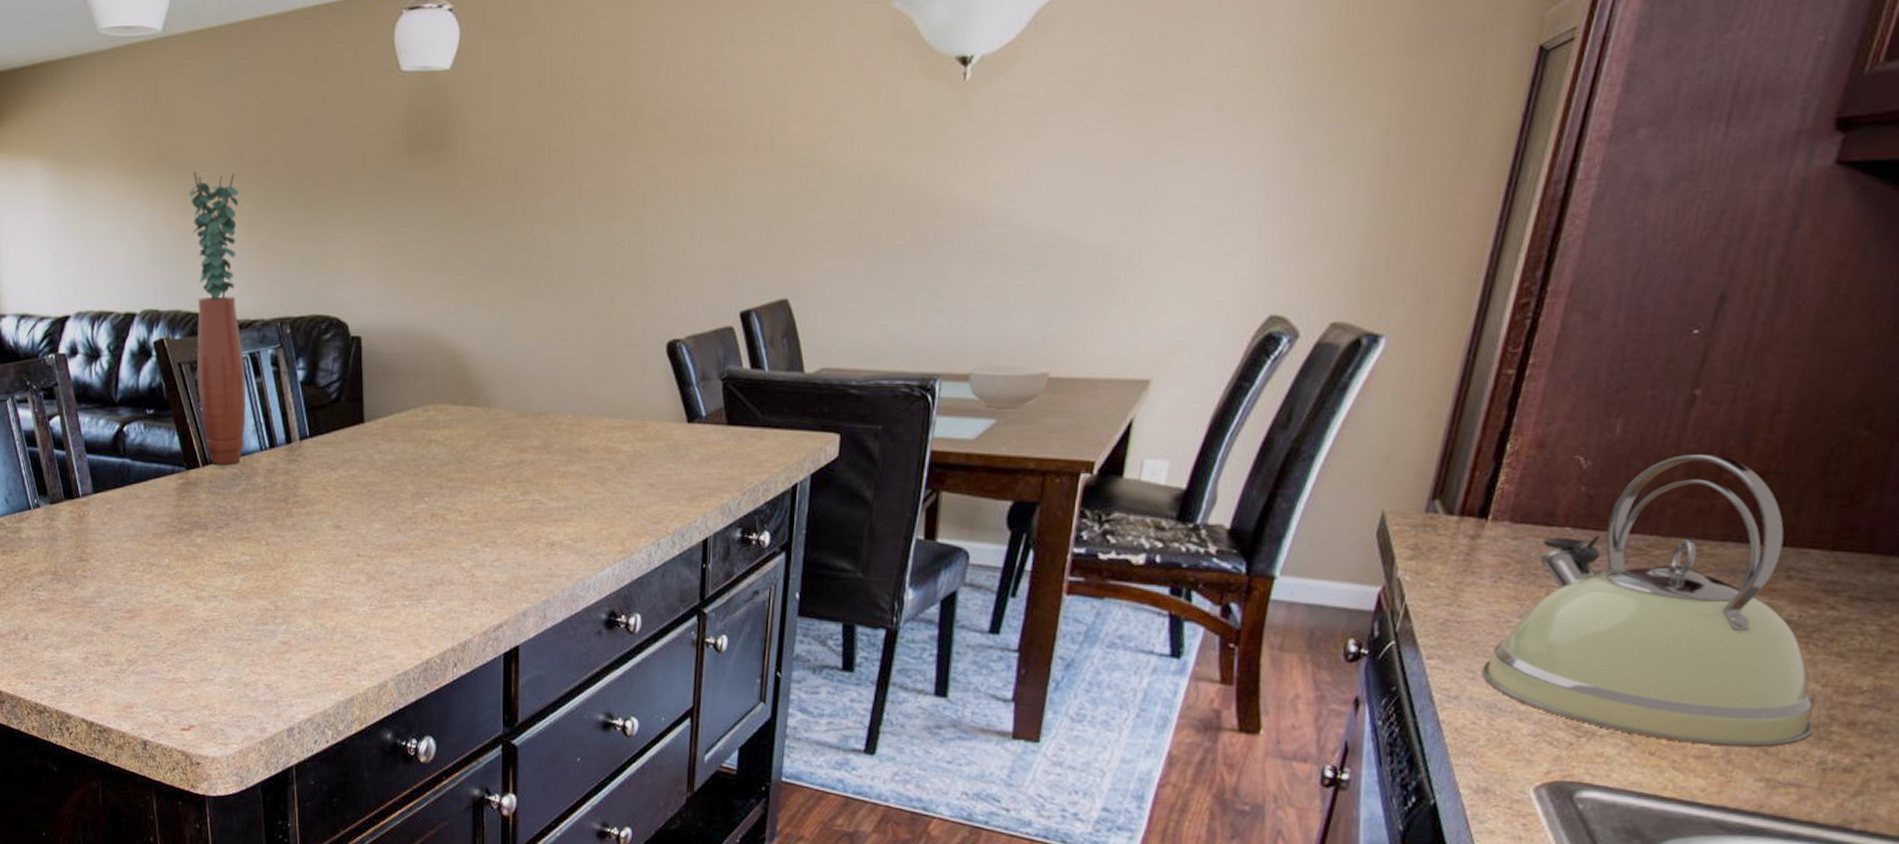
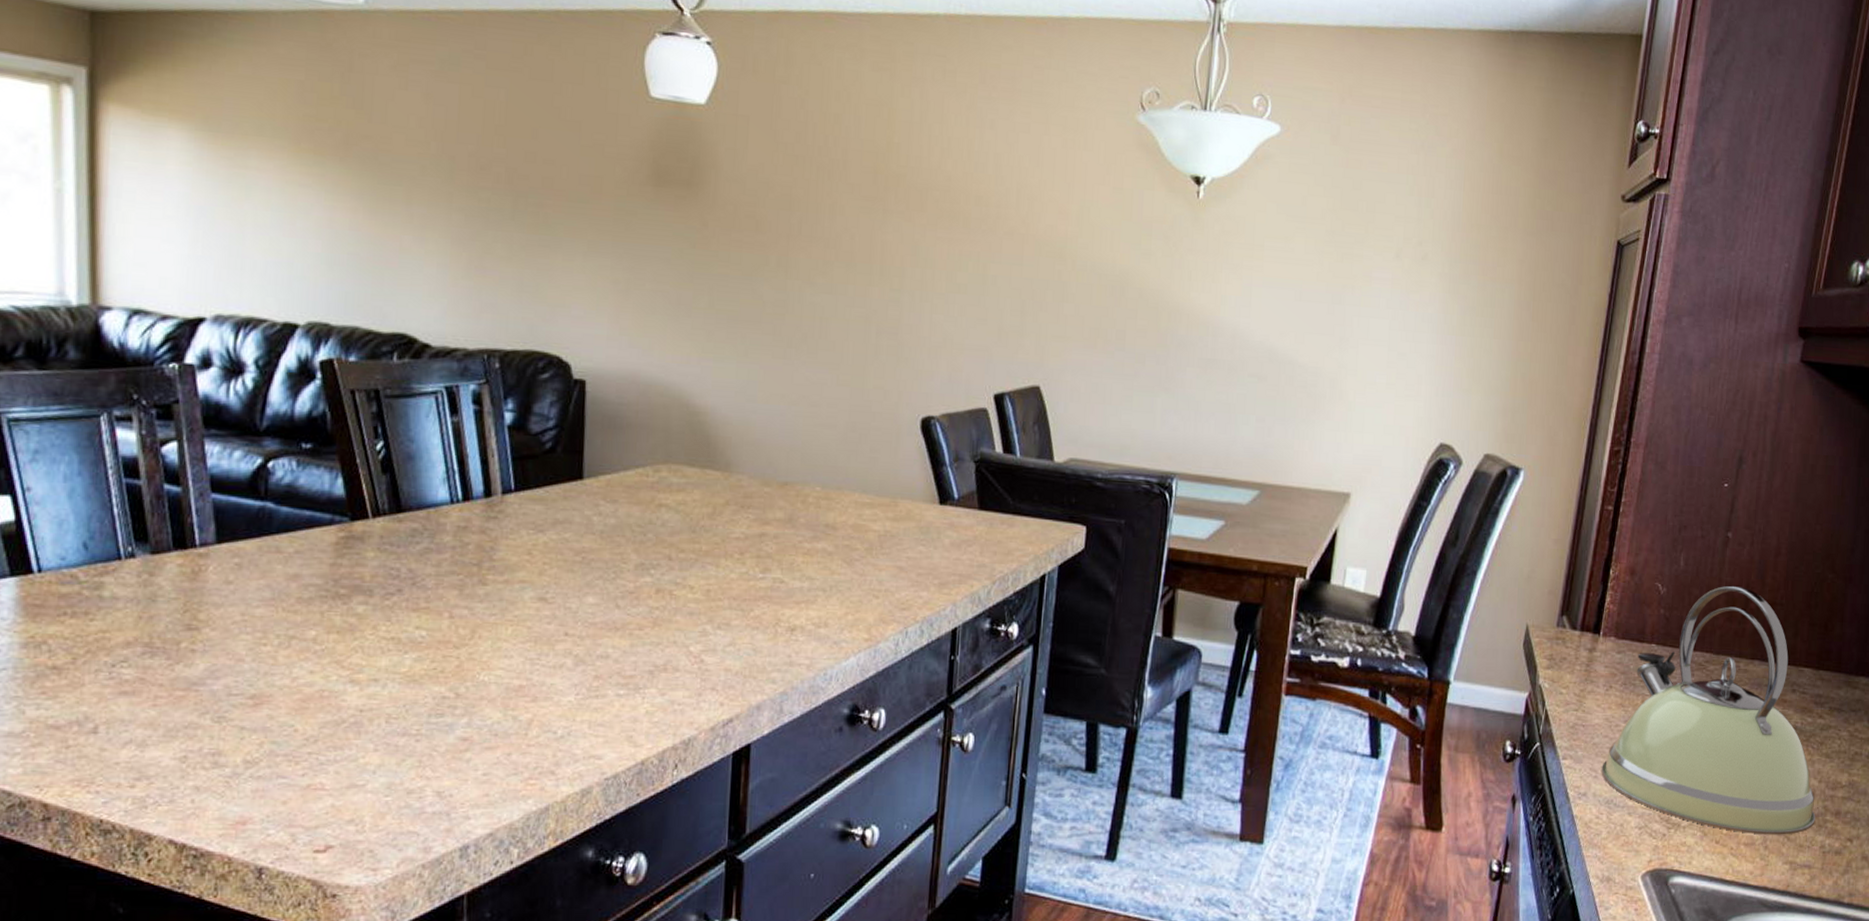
vase: present [188,171,246,465] -> none [374,168,447,518]
bowl: present [967,364,1052,409] -> none [1200,467,1271,512]

